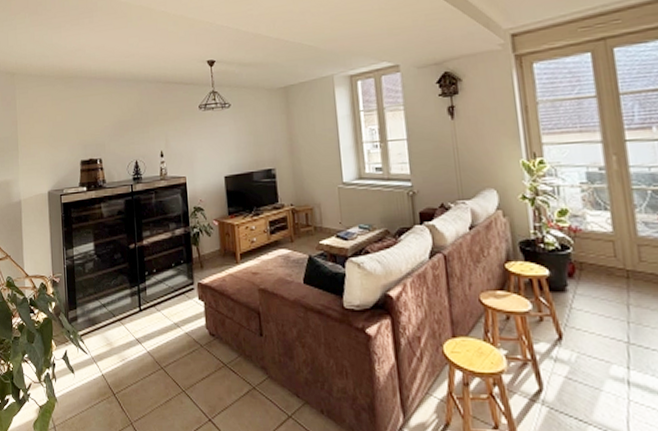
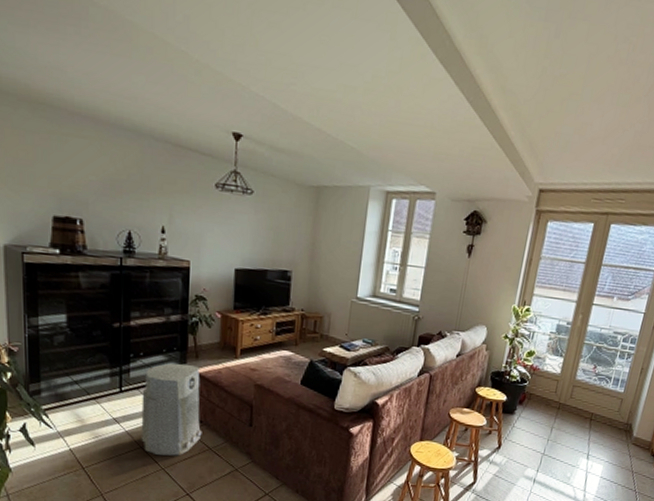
air purifier: none [158,275,216,376] -> present [141,363,202,456]

